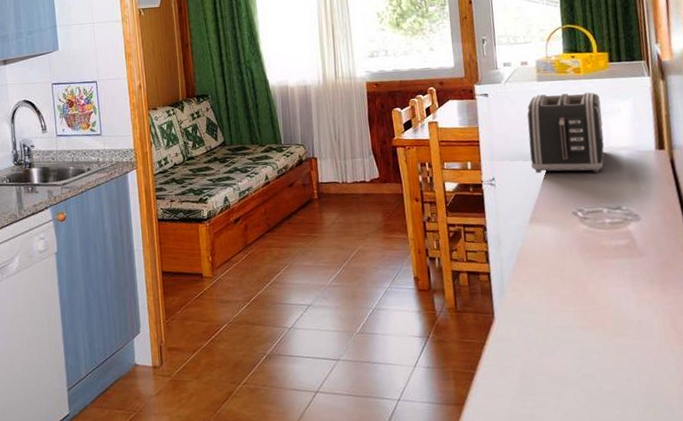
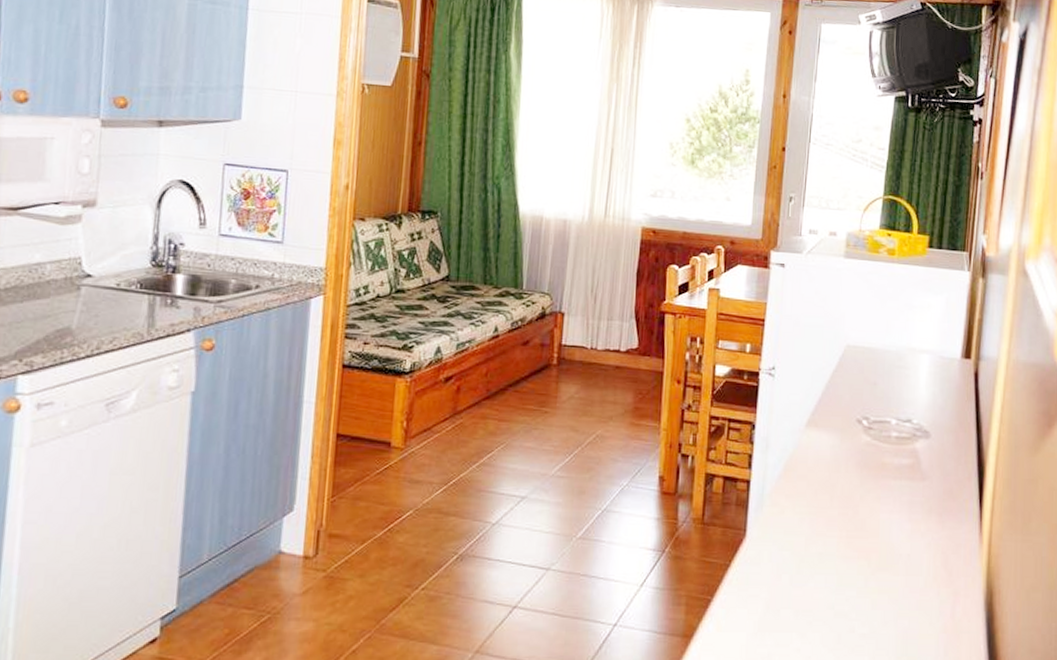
toaster: present [527,92,605,173] -> none [820,274,911,376]

